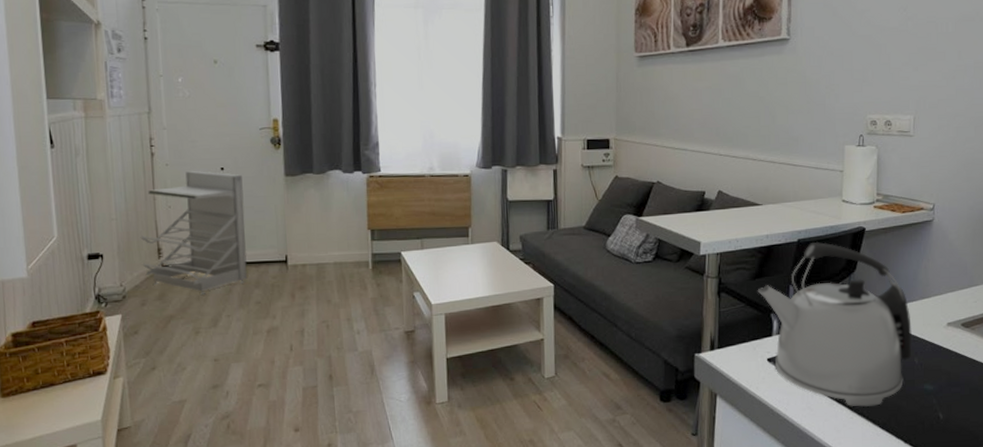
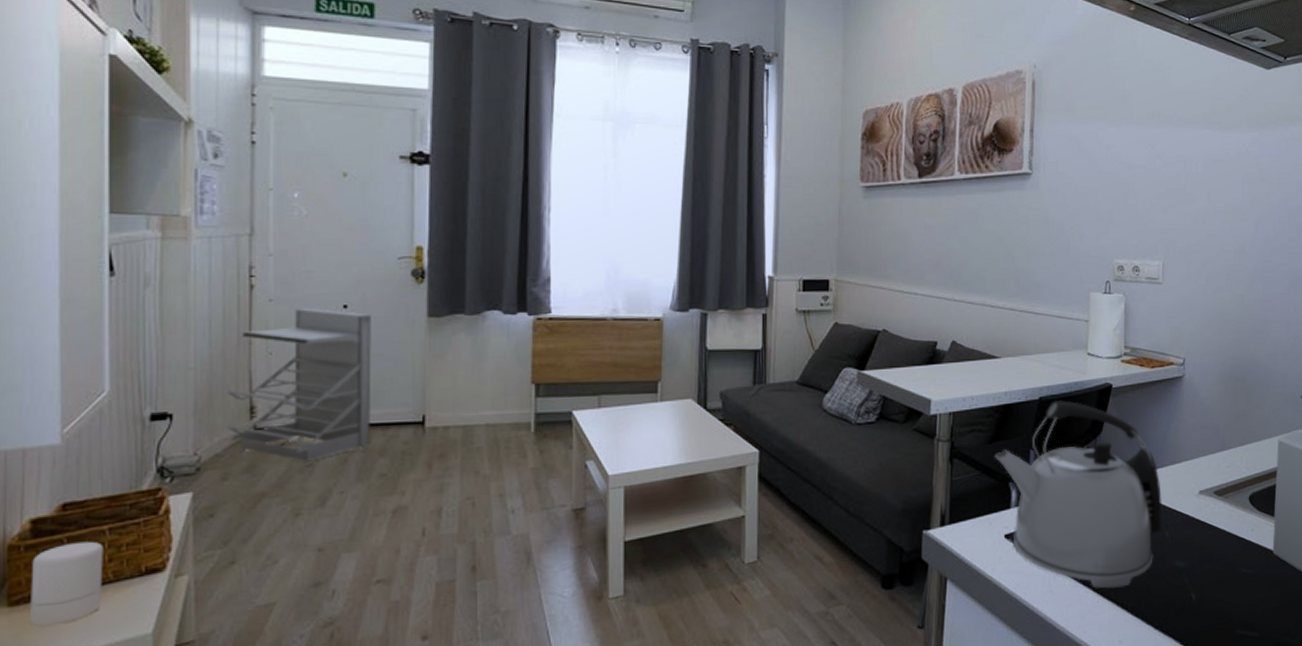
candle: none [15,350,65,413] -> present [29,541,104,627]

